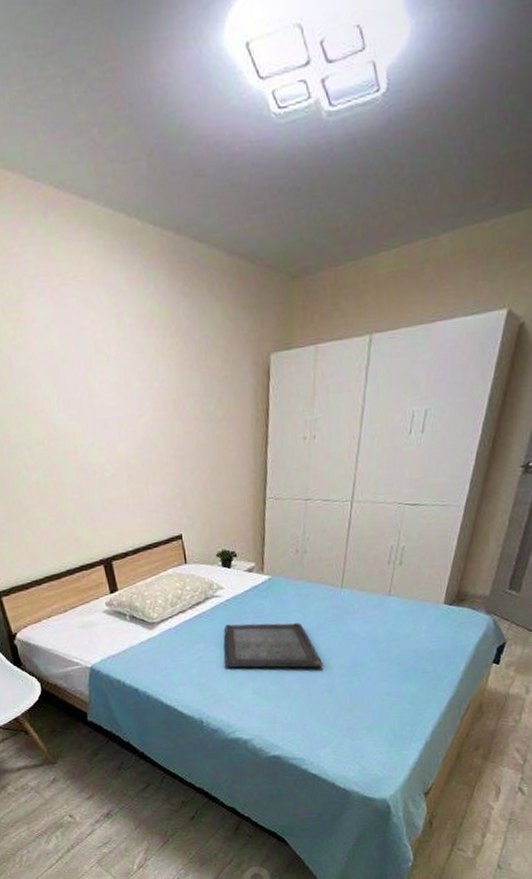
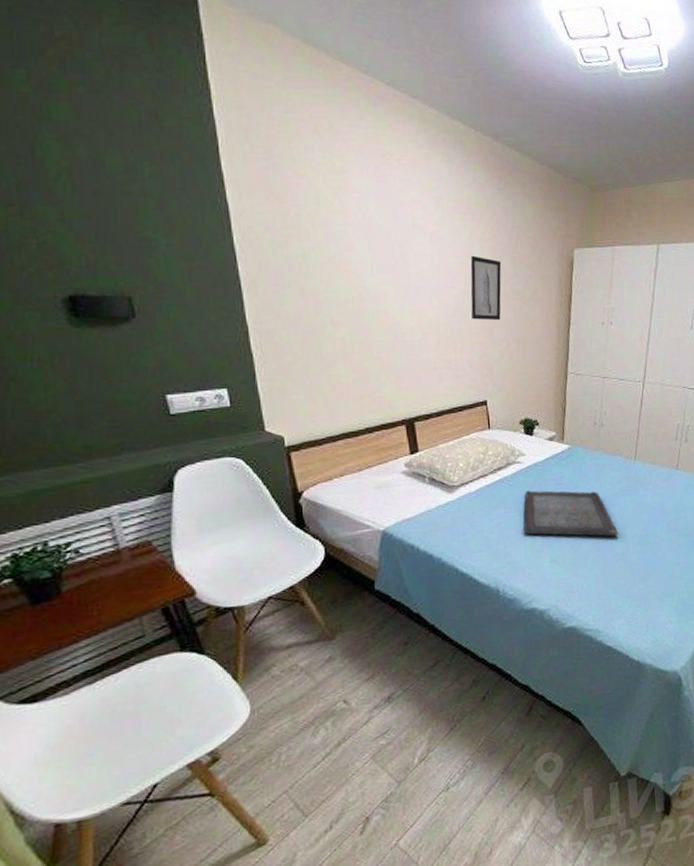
wall art: none [157,376,192,449] -> present [470,255,502,321]

